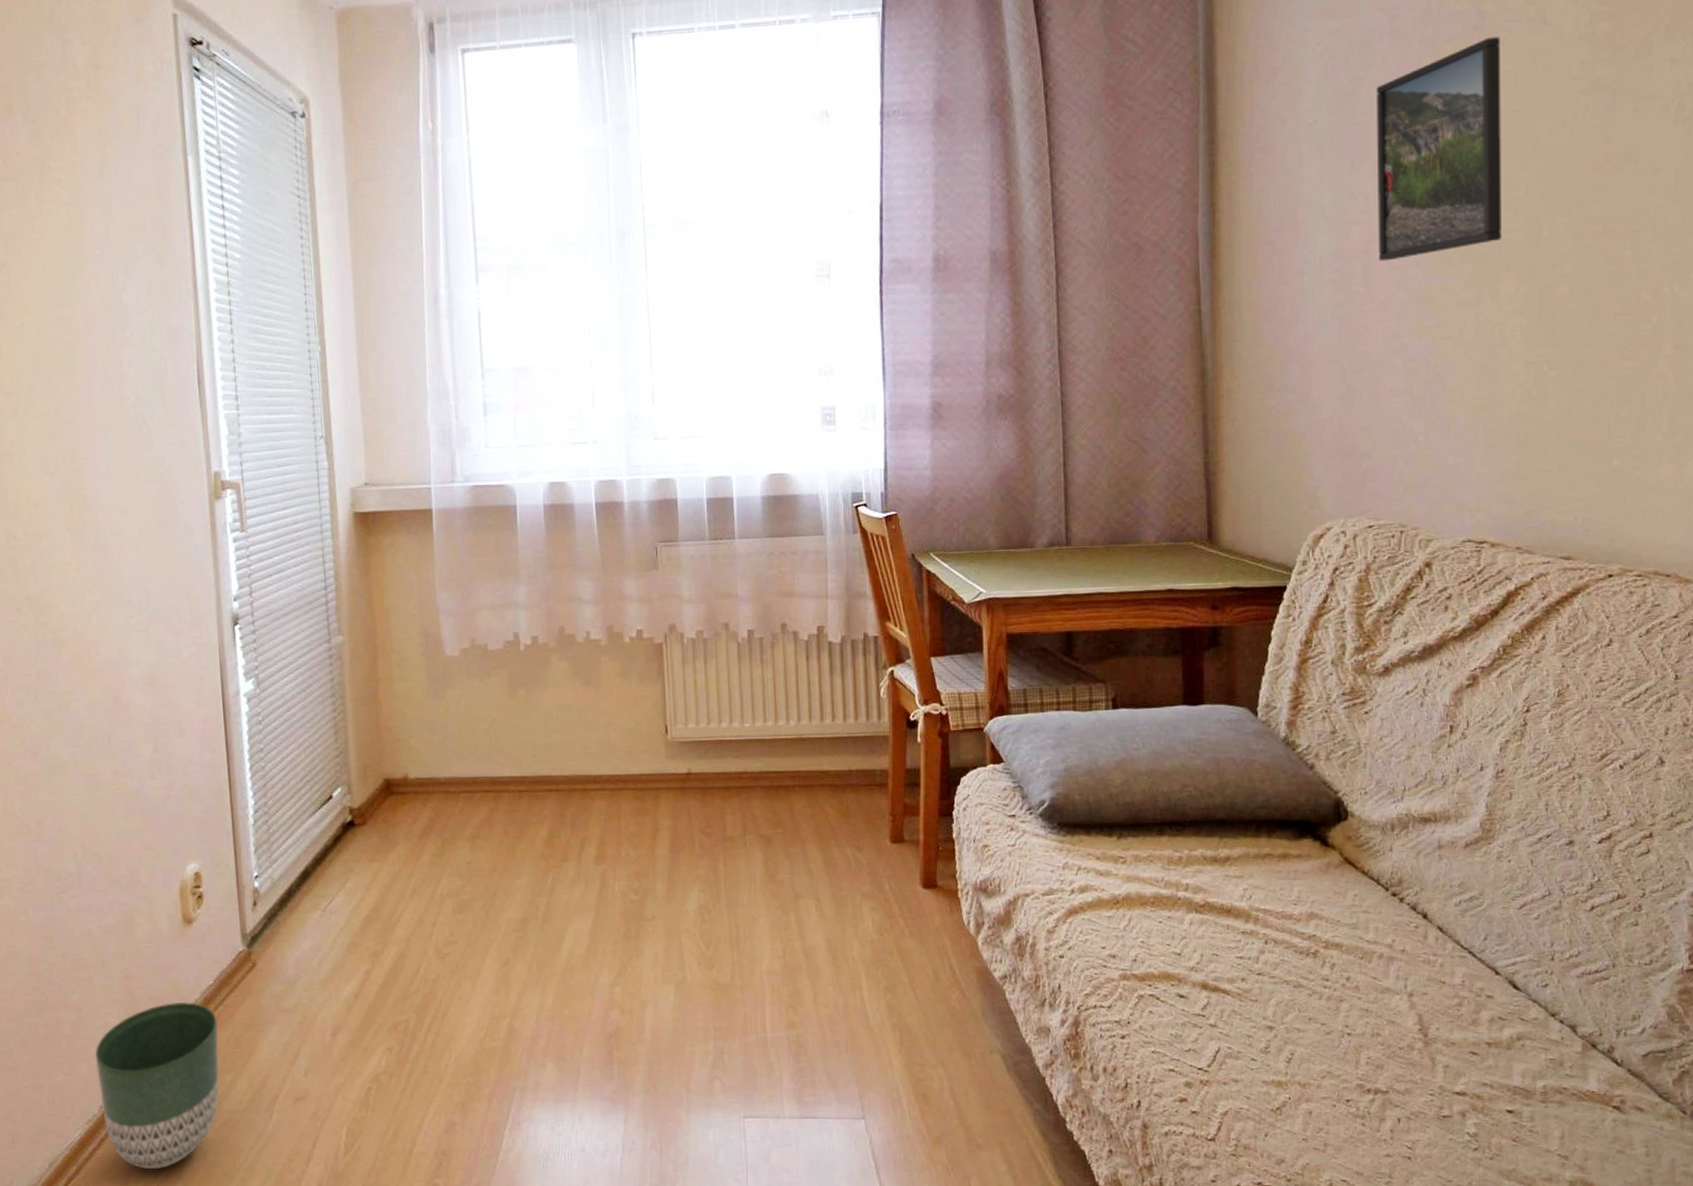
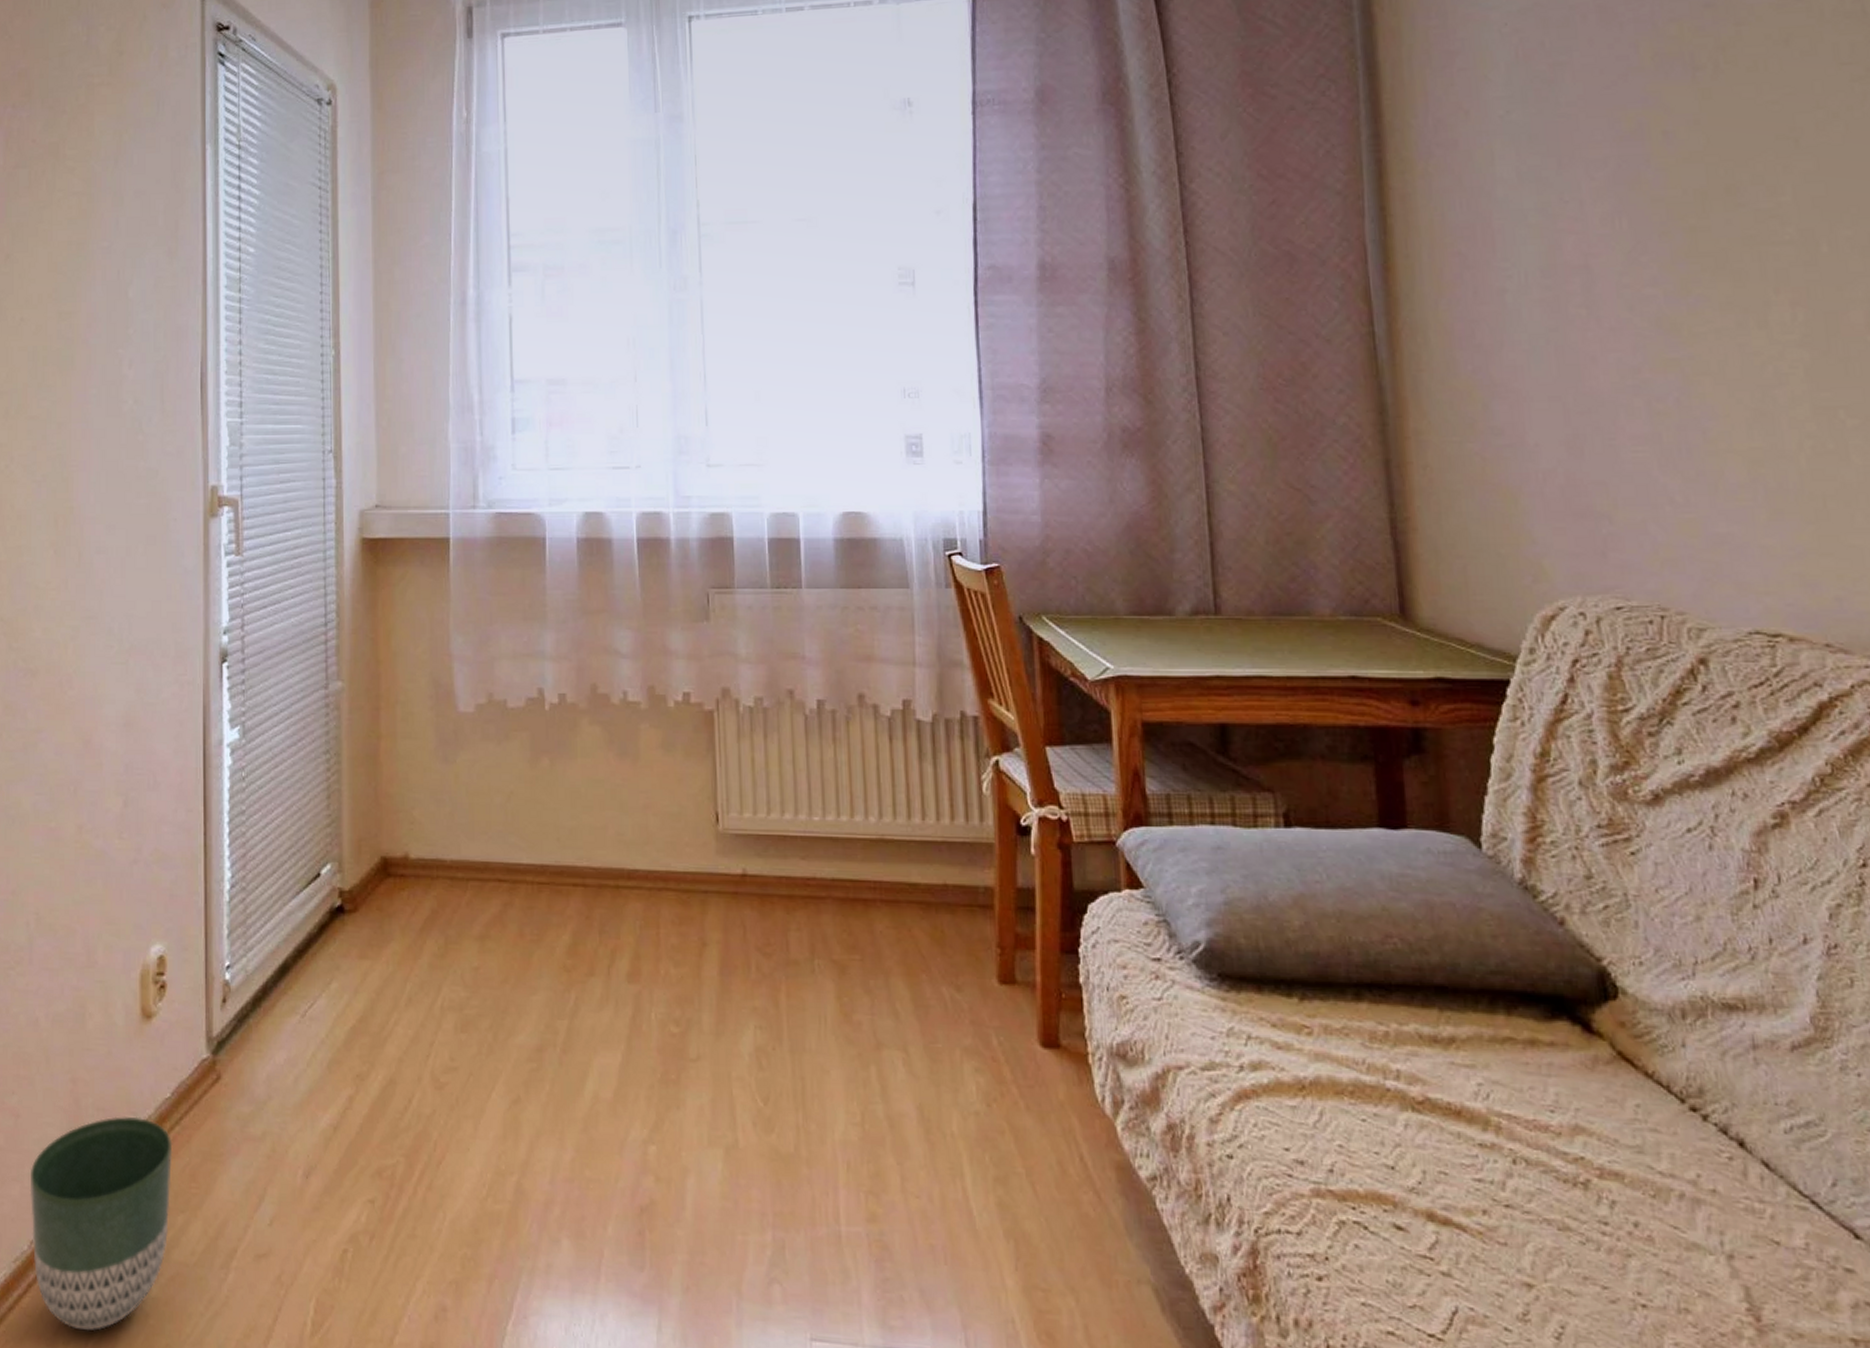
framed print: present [1377,37,1501,262] -> none [1583,15,1765,279]

